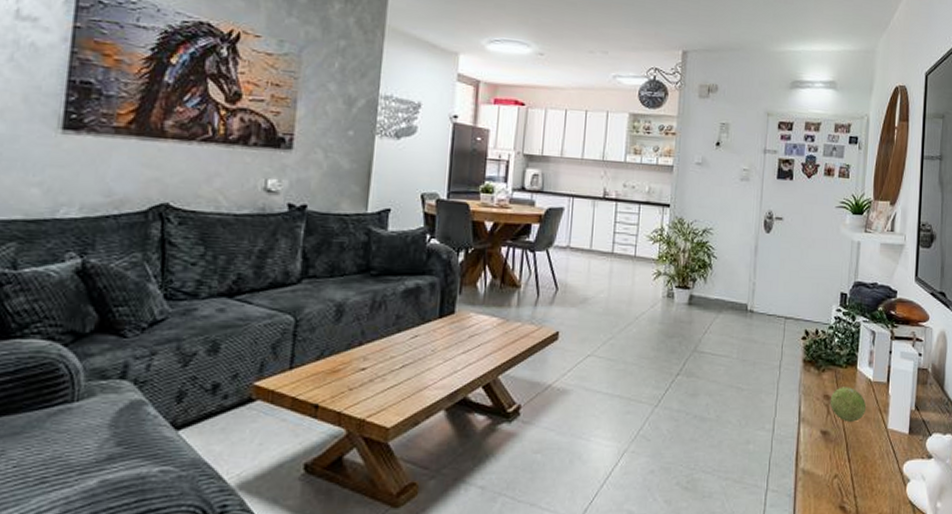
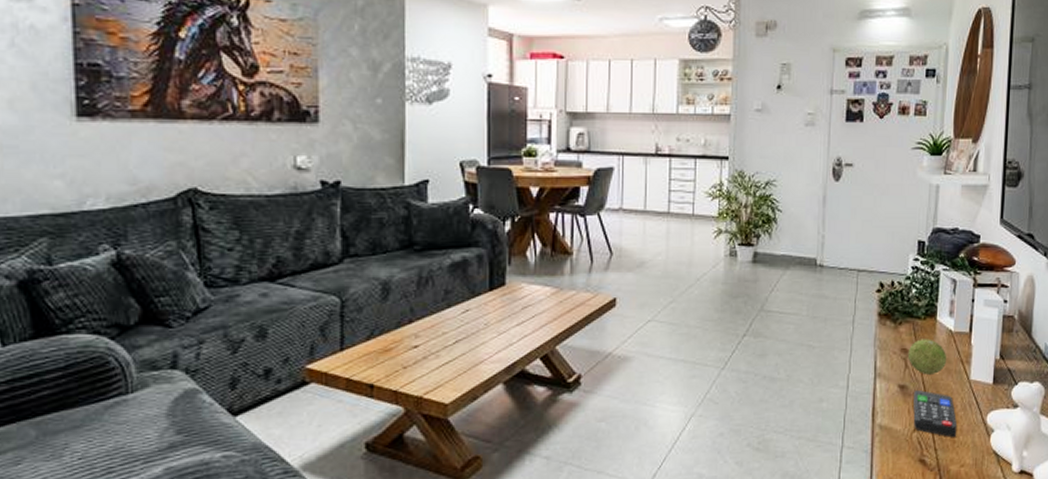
remote control: none [834,436,876,485] -> present [913,389,958,437]

